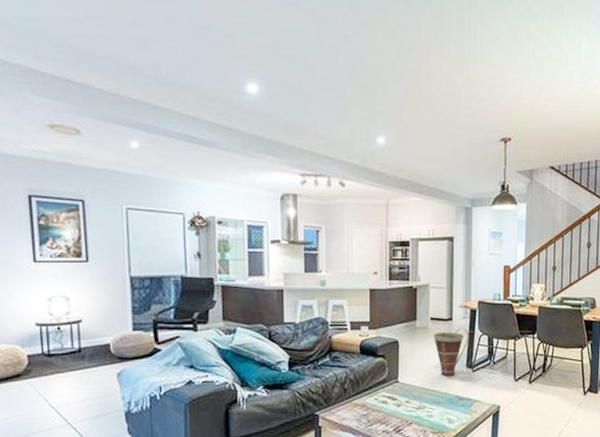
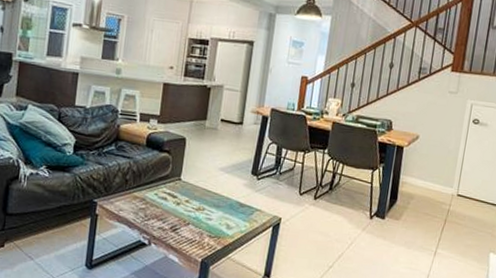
basket: present [434,328,479,376] -> none [222,133,268,181]

